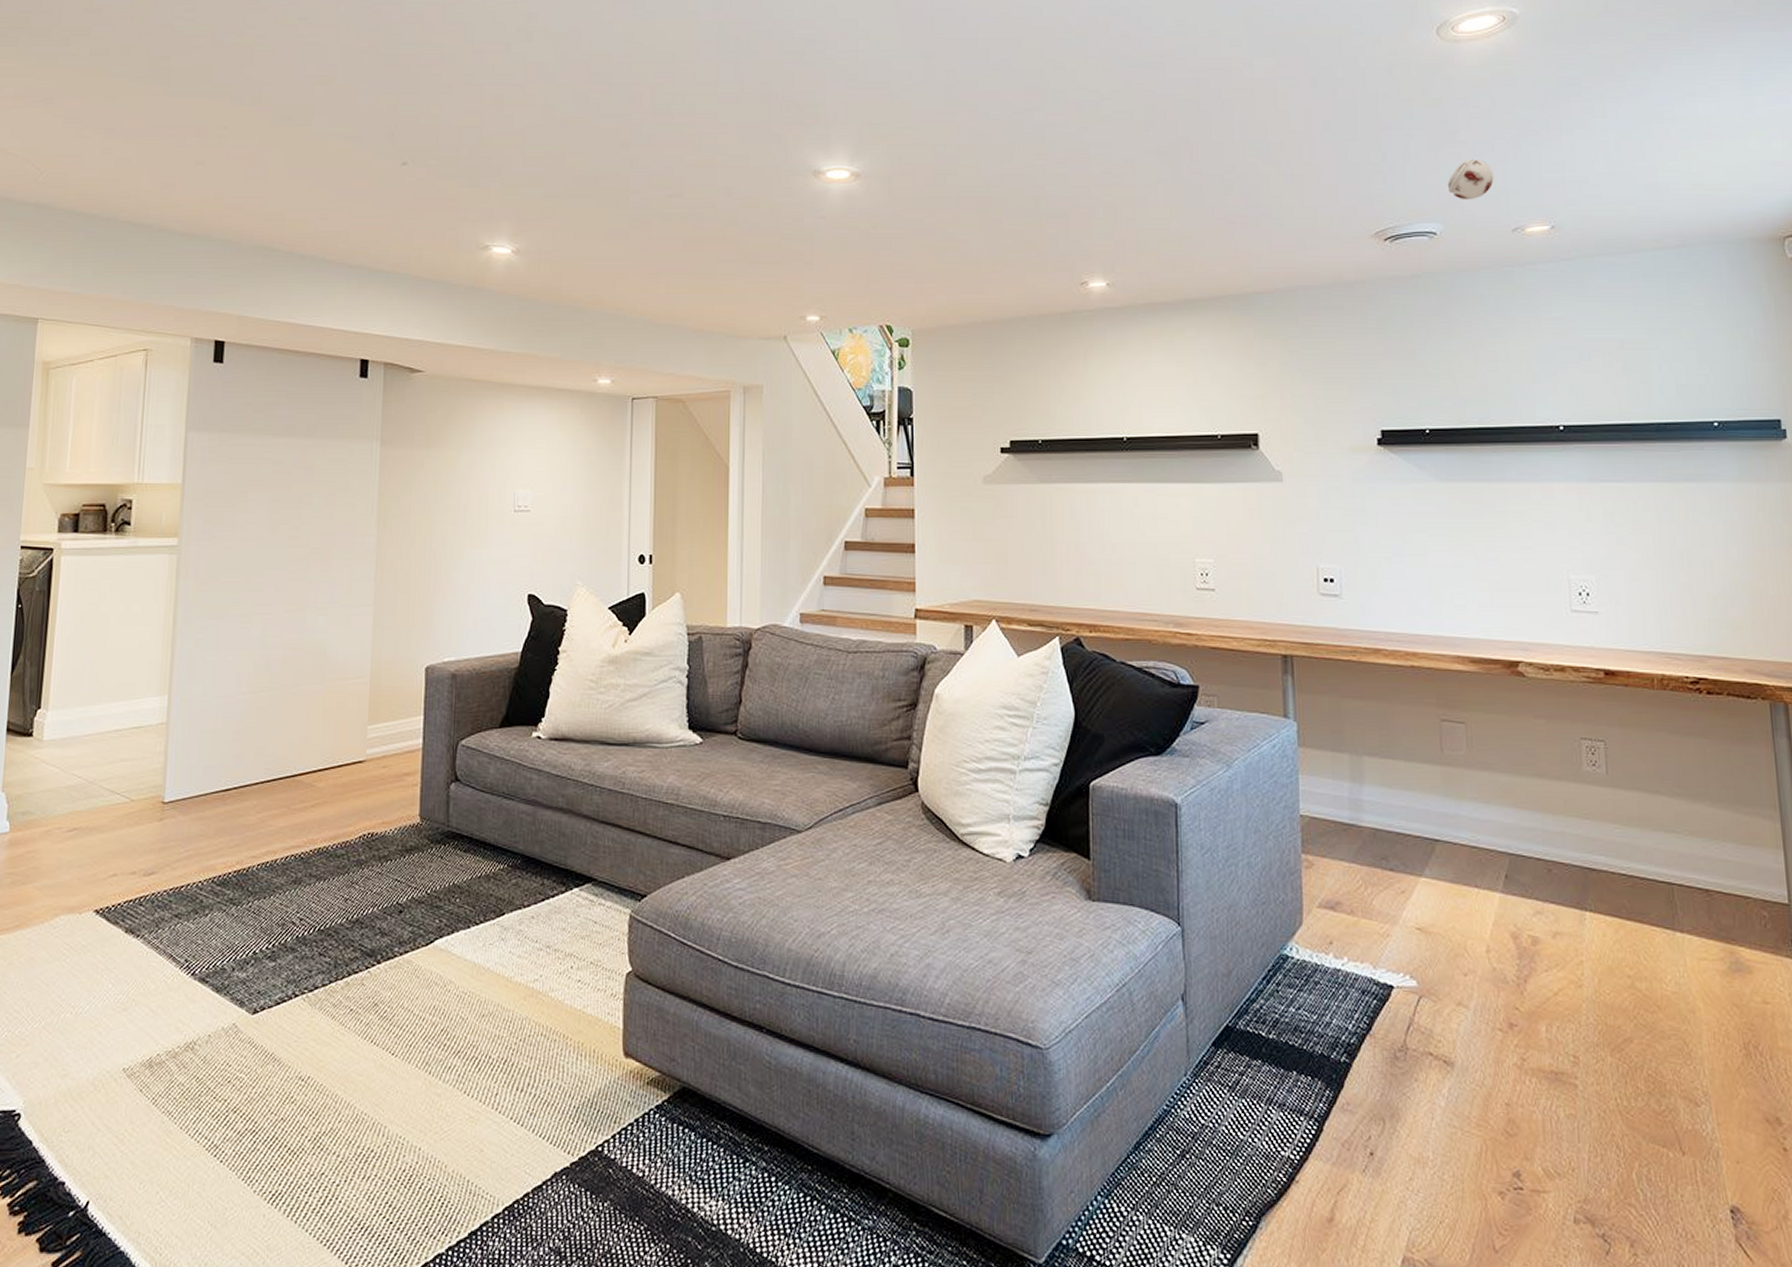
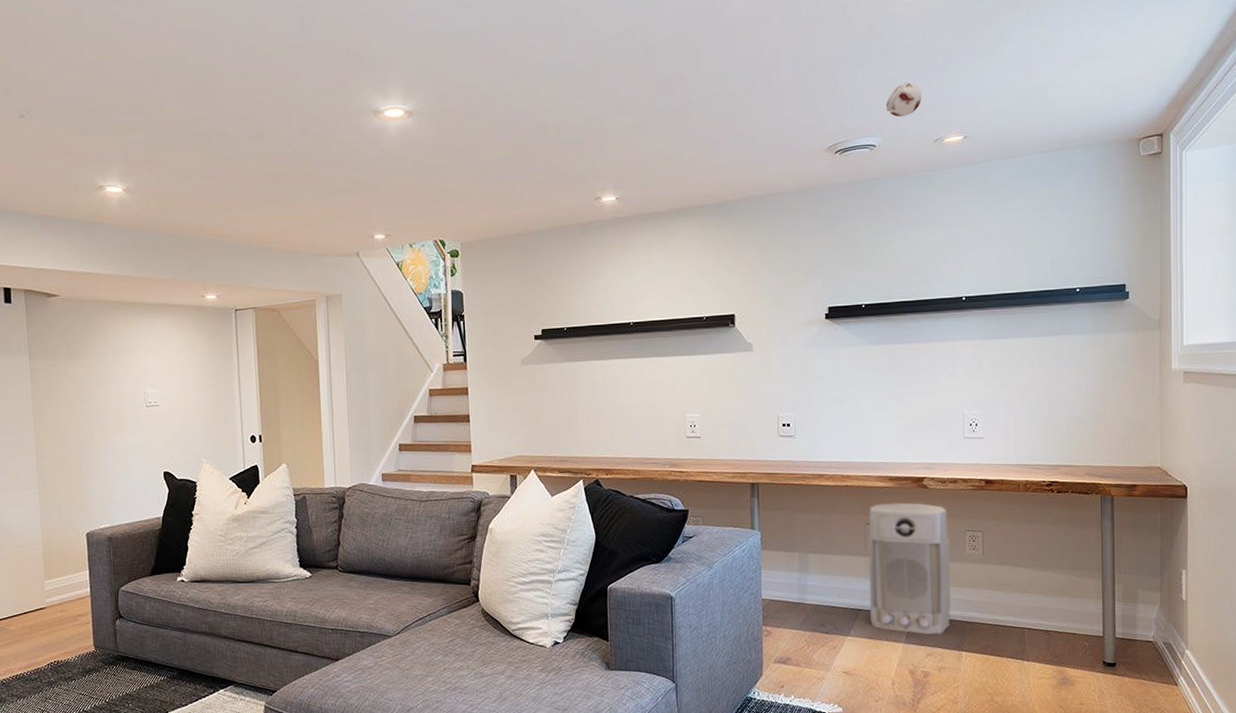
air purifier: none [1444,694,1567,884] -> present [868,502,952,635]

